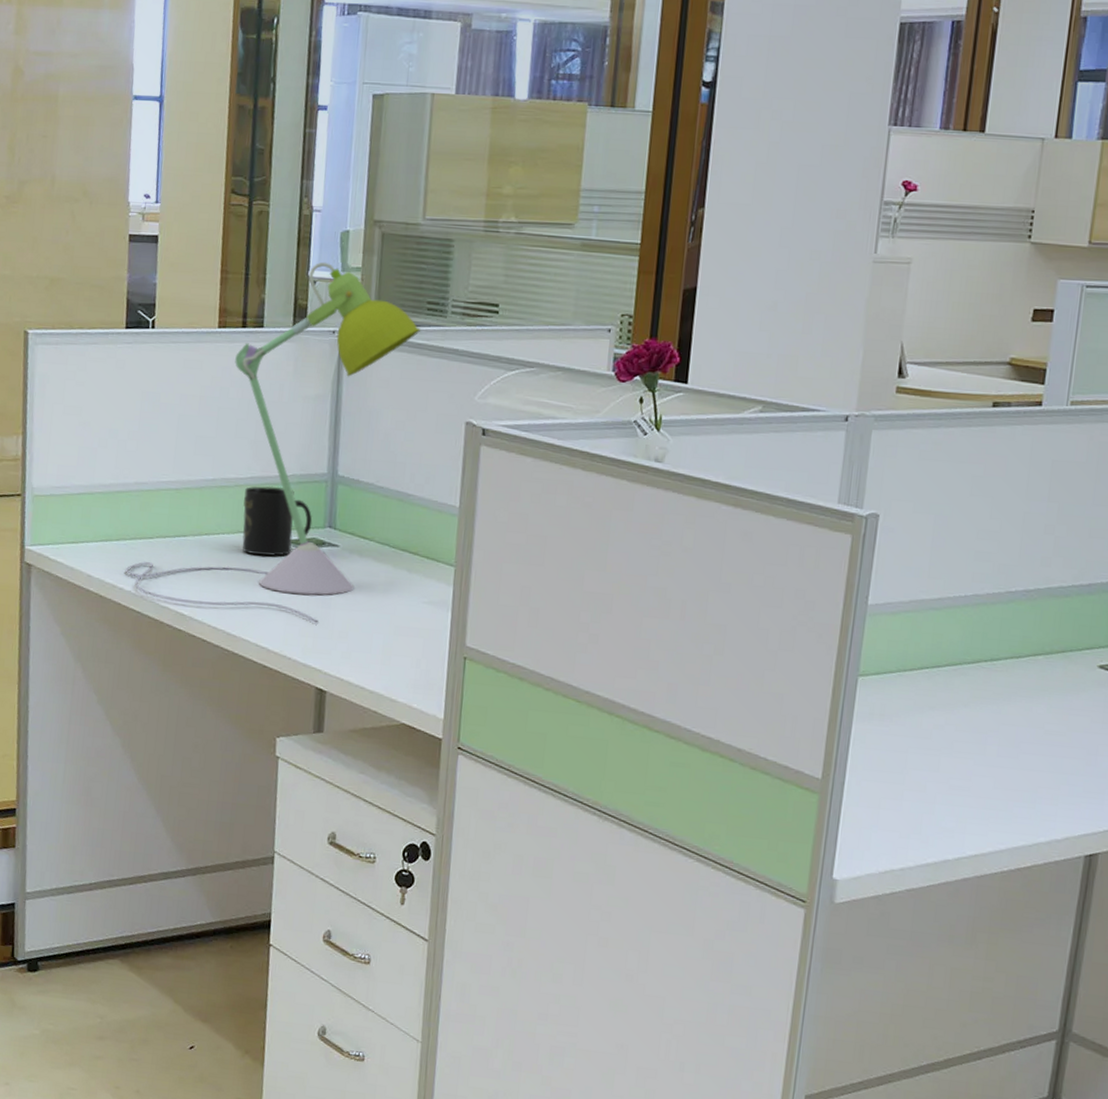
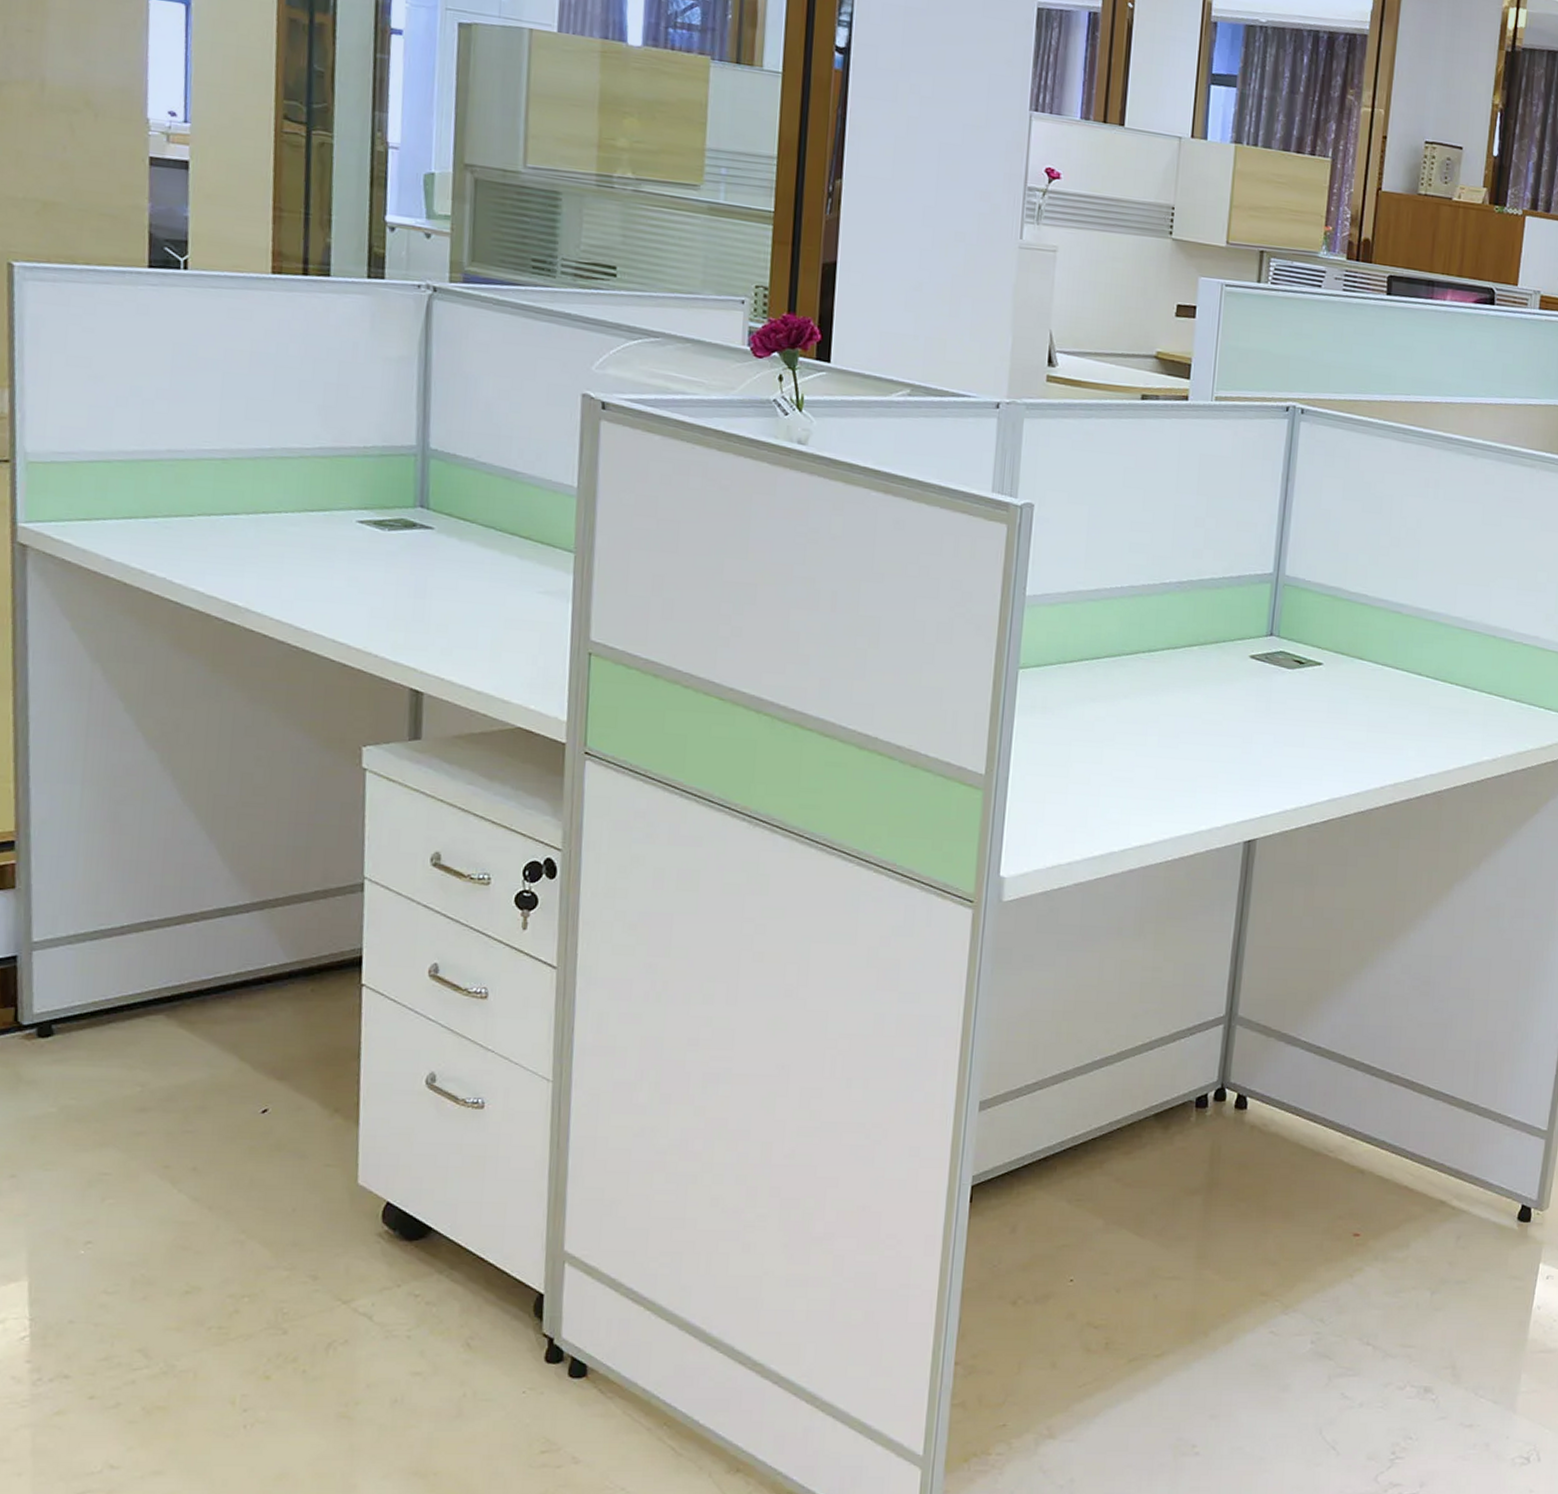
desk lamp: present [125,261,420,623] -> none [157,206,525,616]
mug: present [242,486,313,556] -> none [311,458,400,539]

